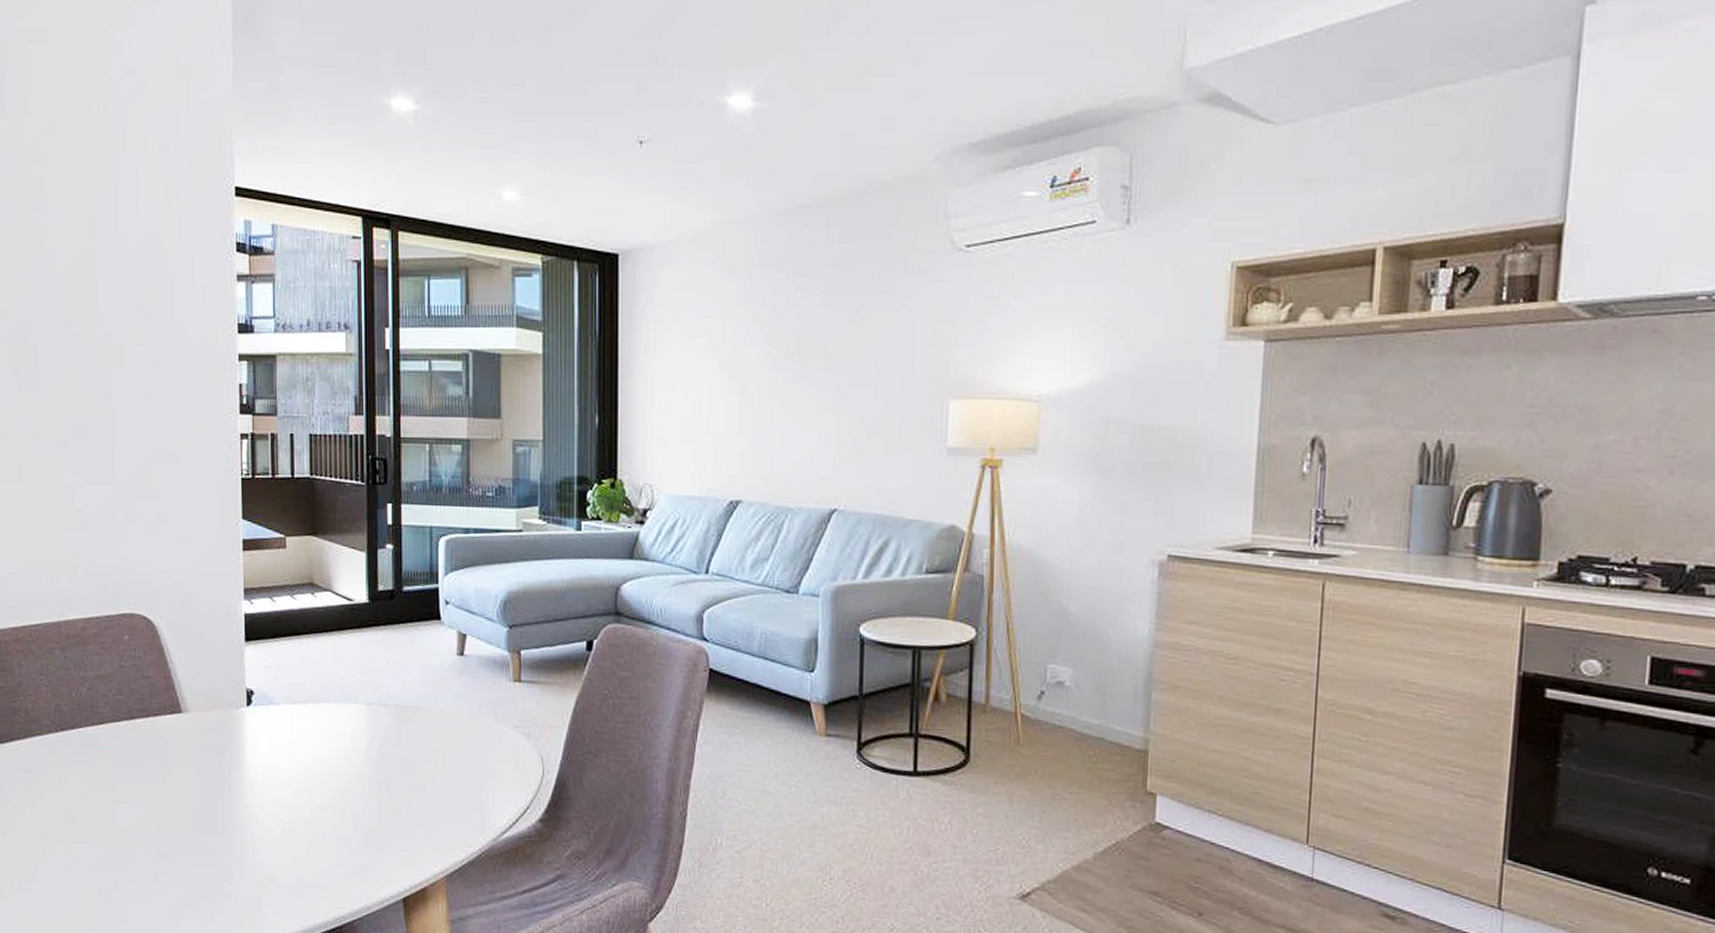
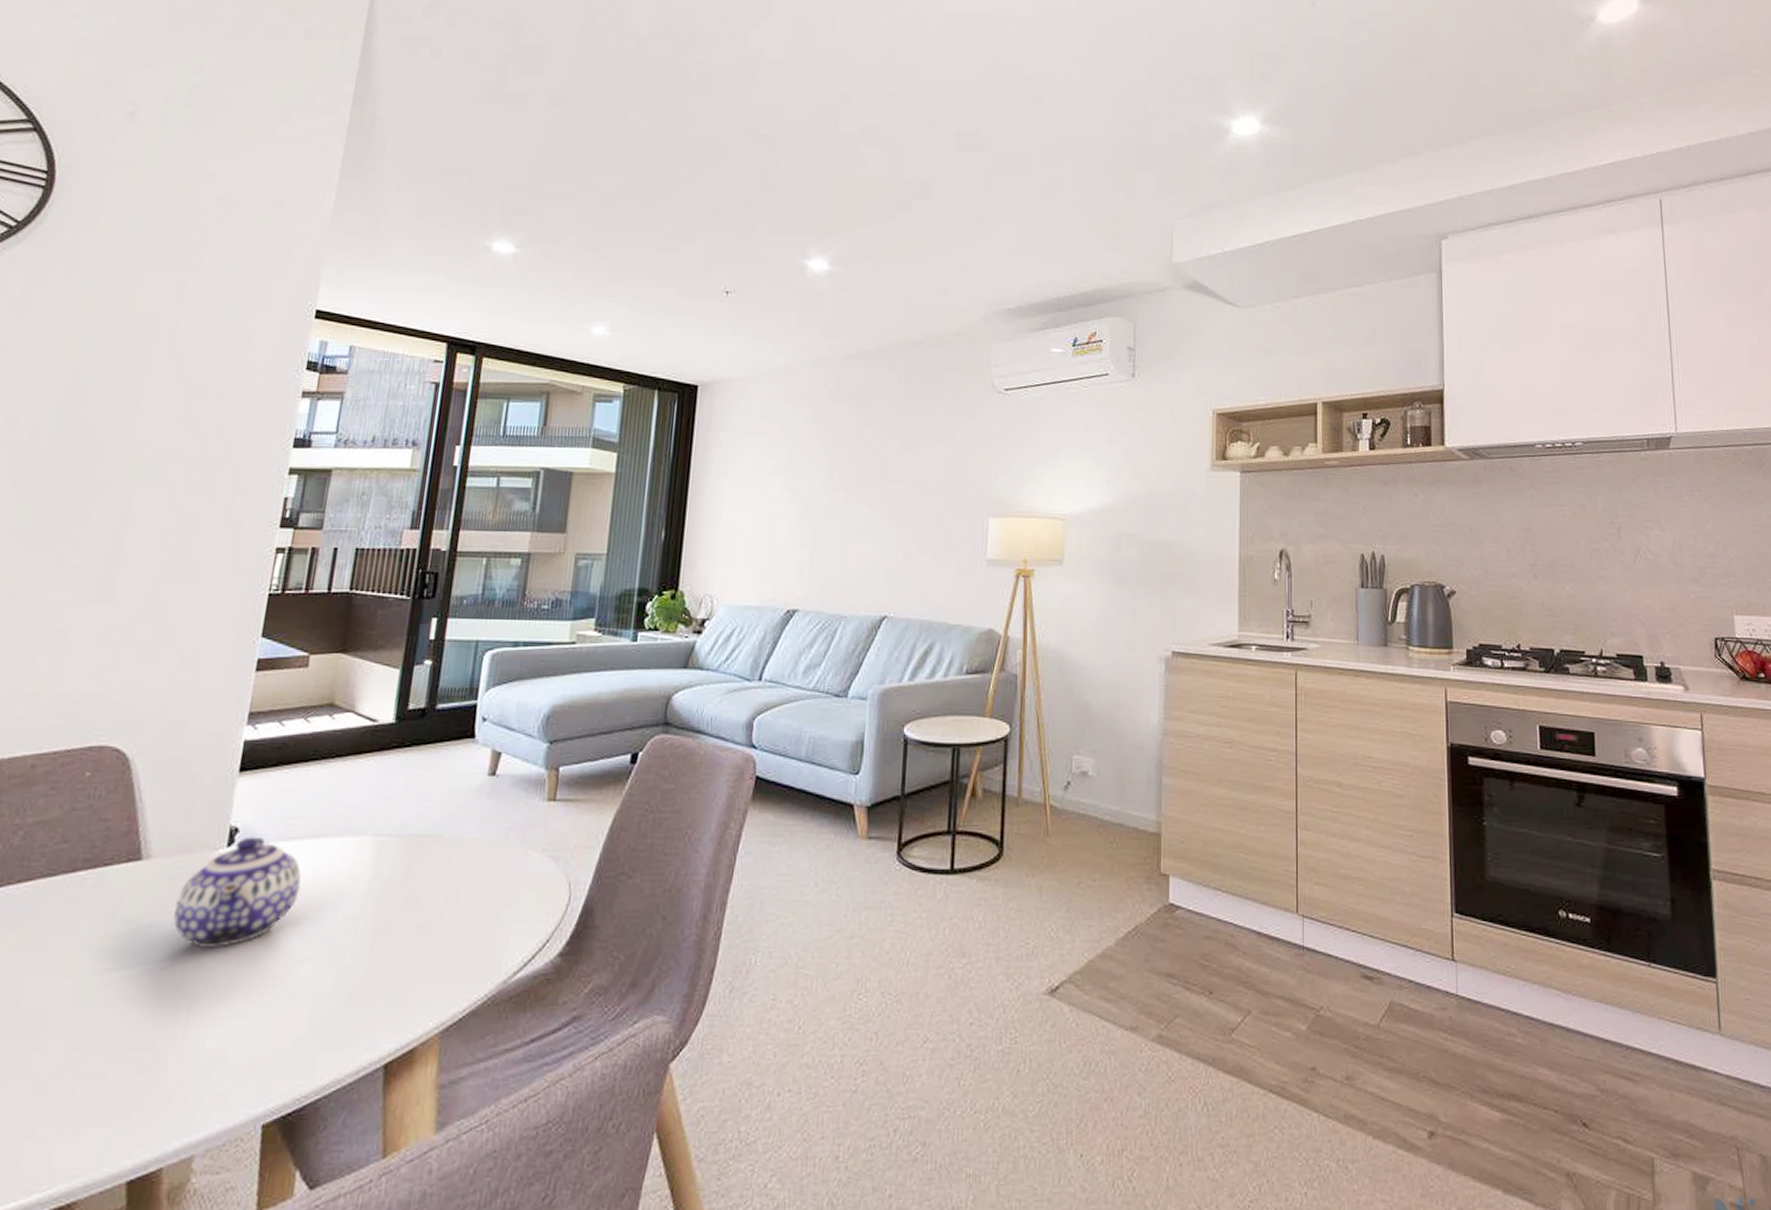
teapot: none [216,698,312,790] -> present [173,836,302,947]

